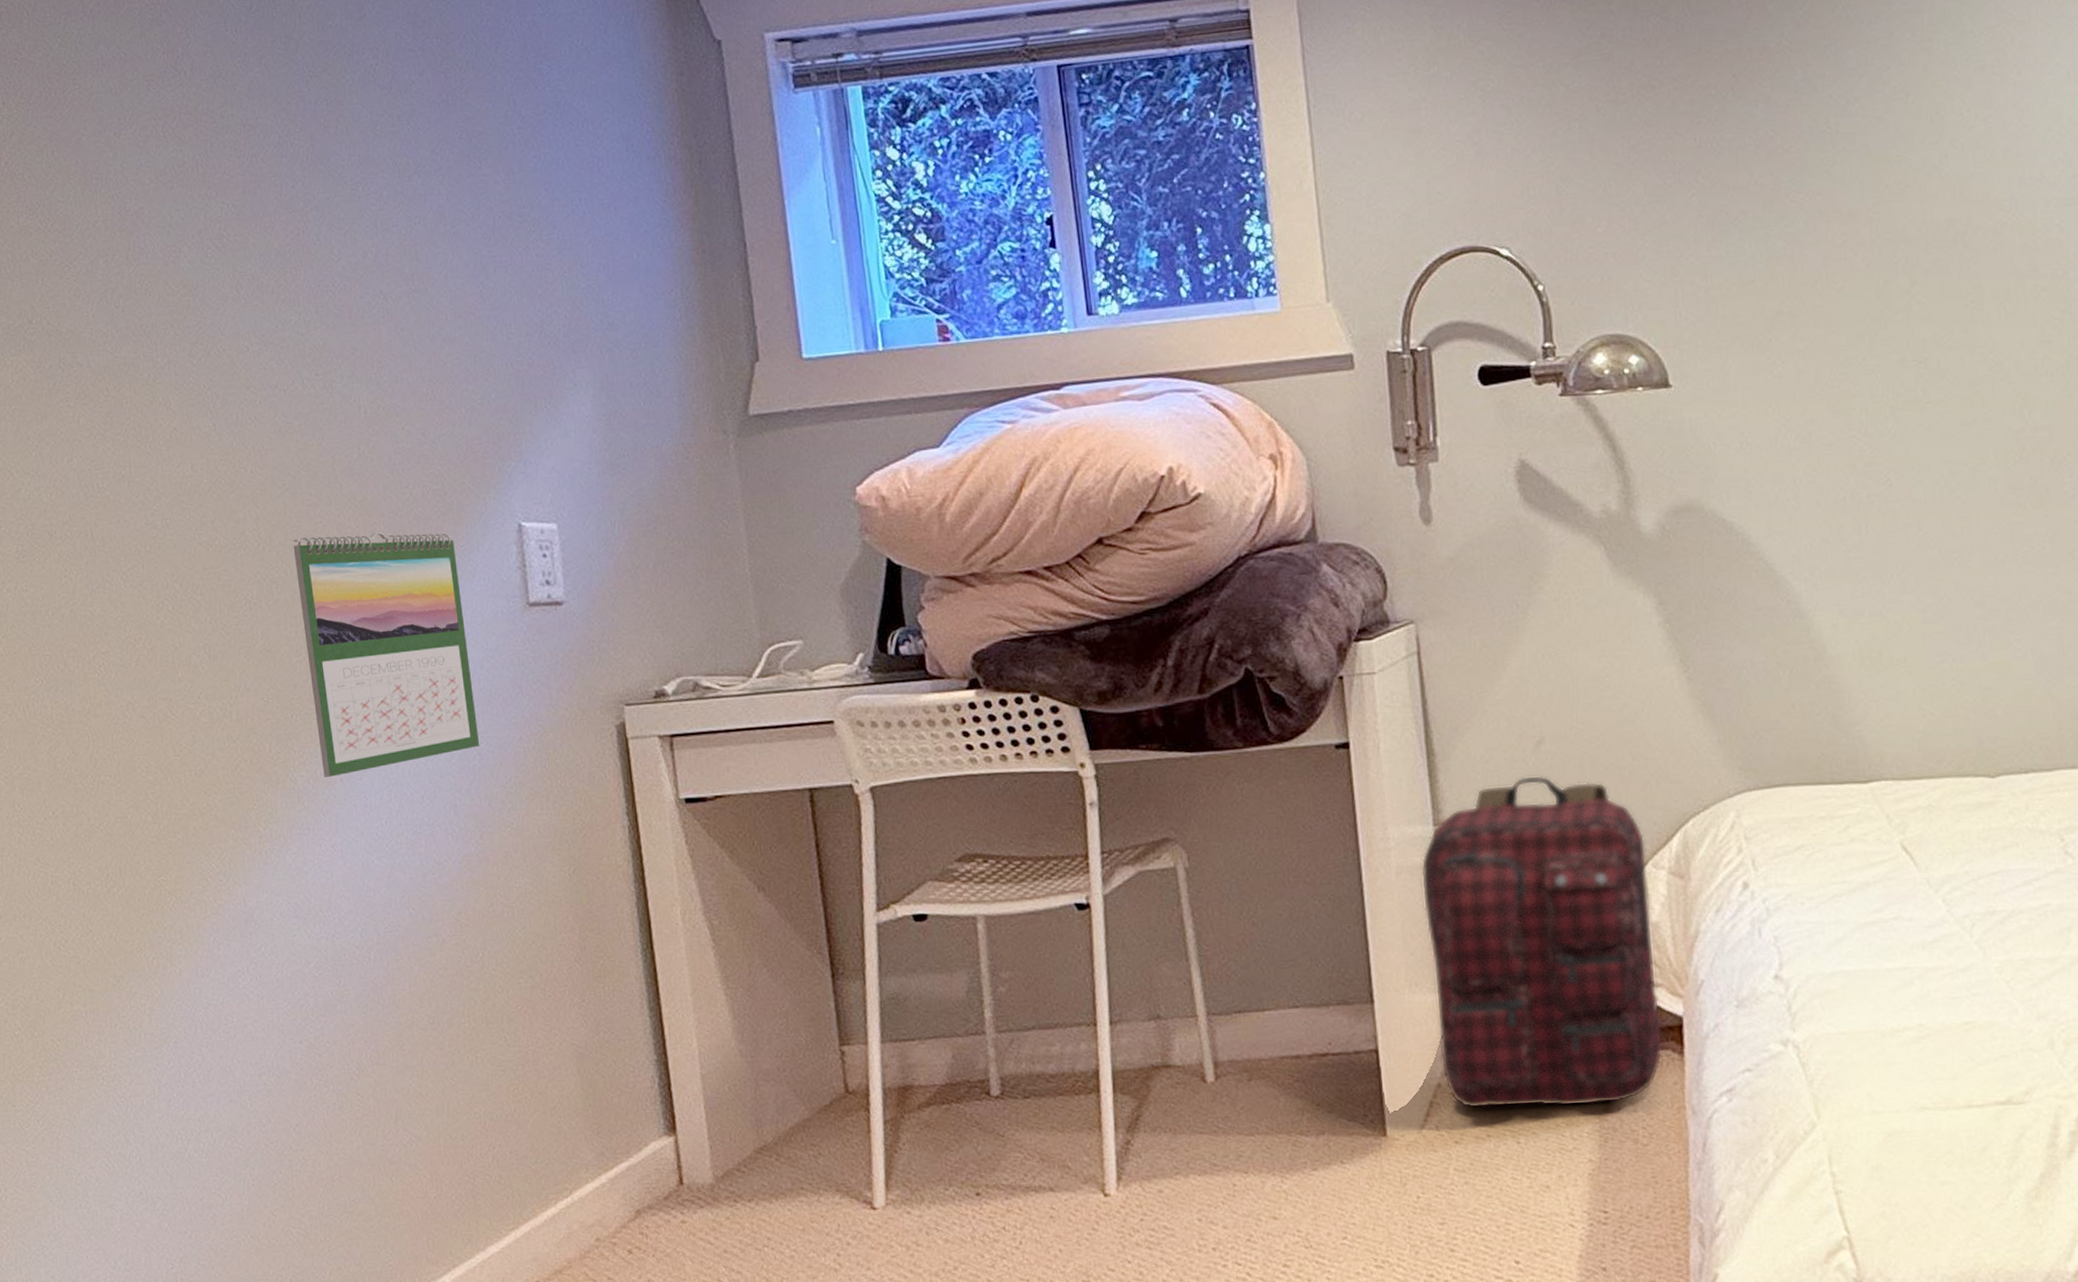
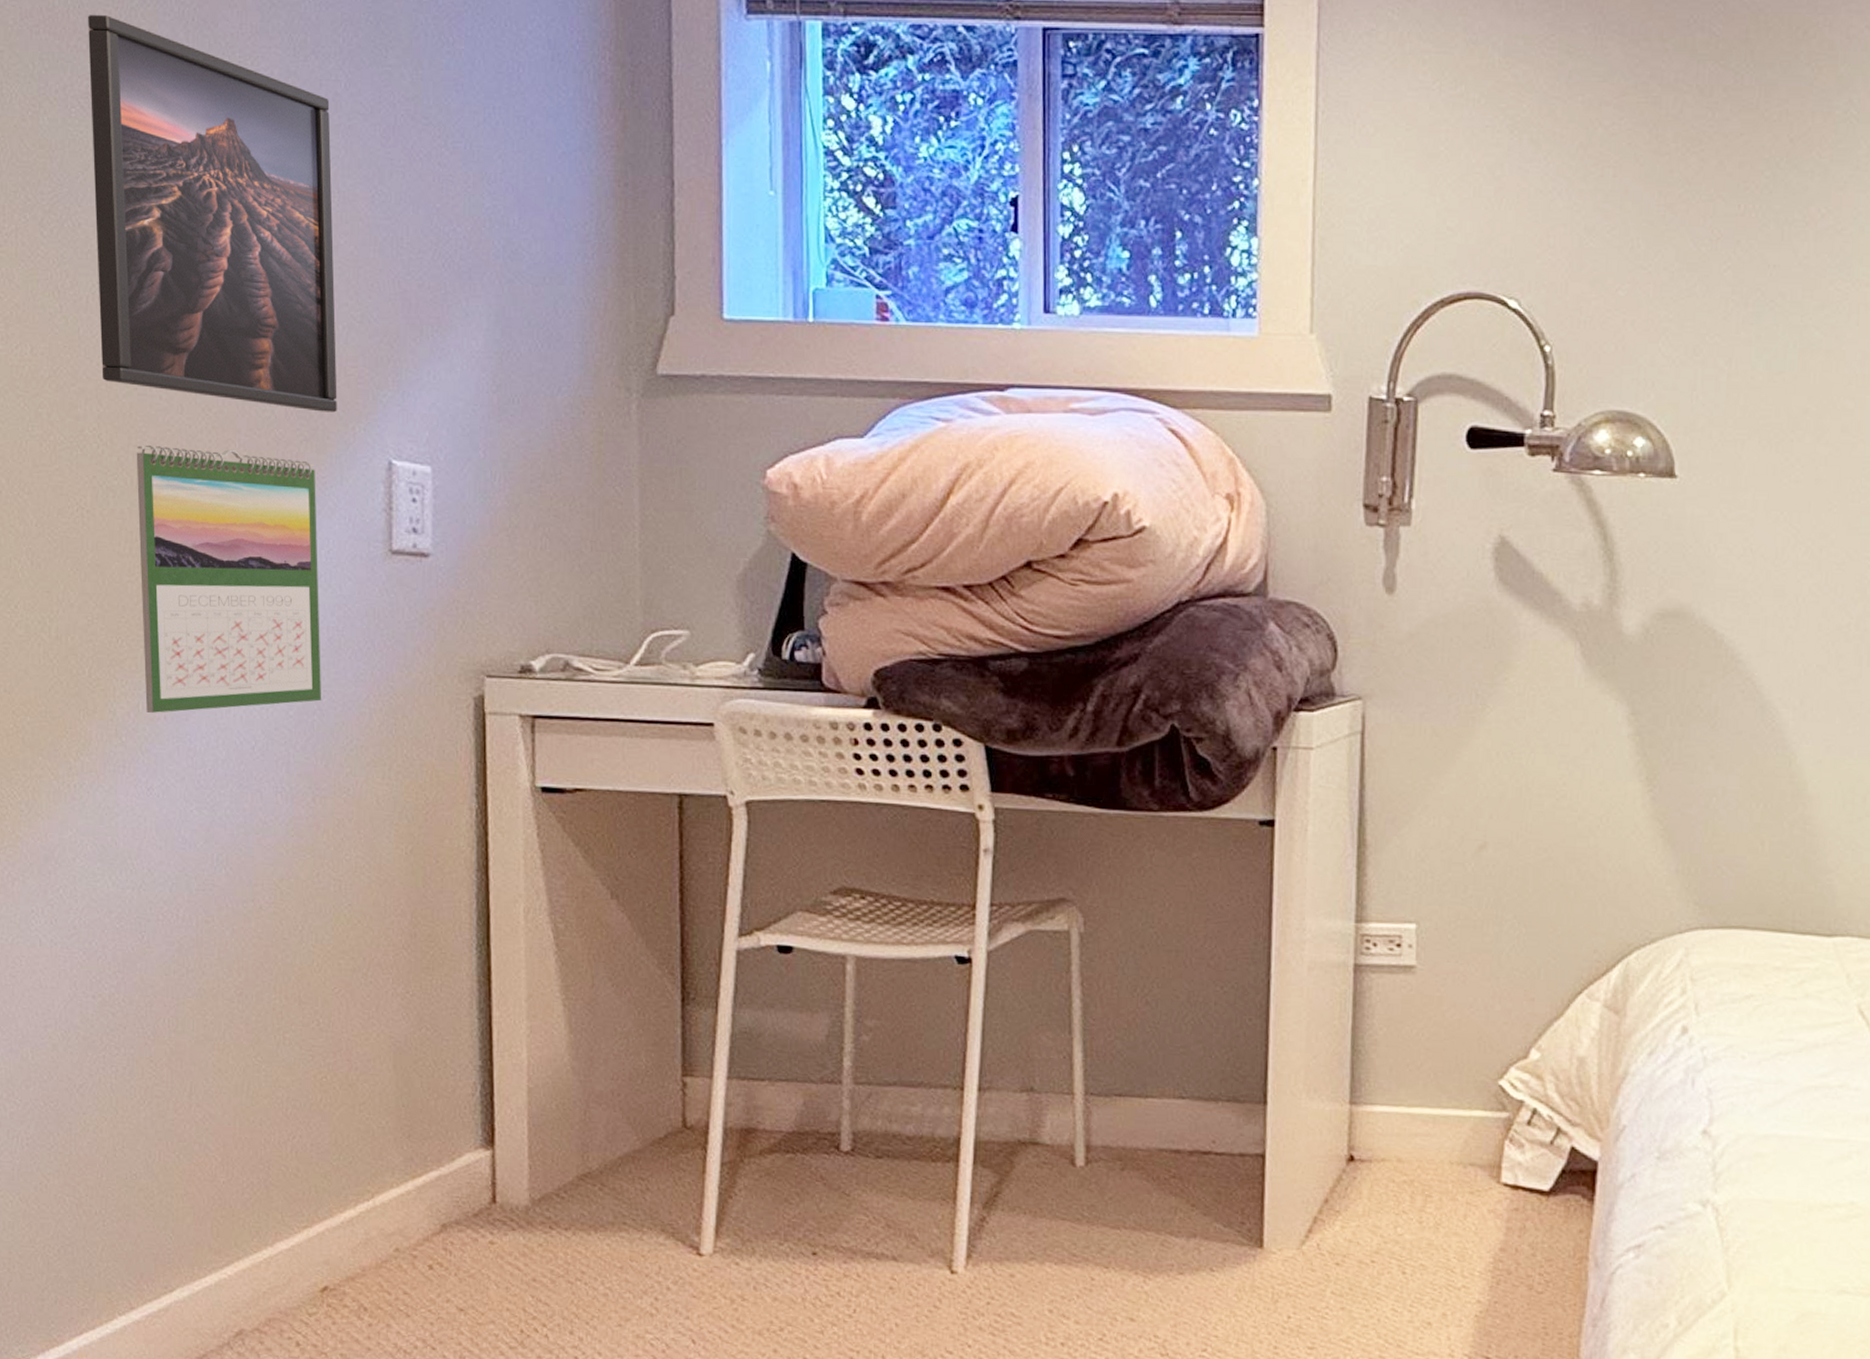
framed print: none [214,164,468,489] -> present [87,14,337,413]
backpack: present [1421,775,1663,1108] -> none [1331,881,1583,1245]

